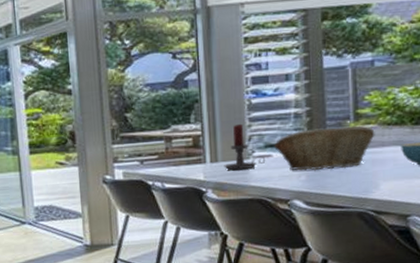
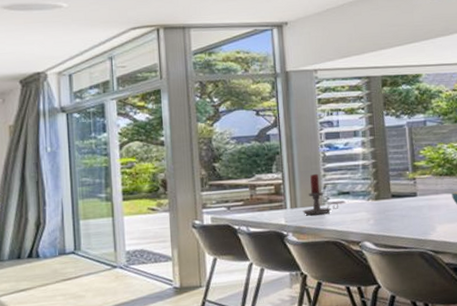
fruit basket: present [274,125,375,171] -> none [346,176,430,216]

